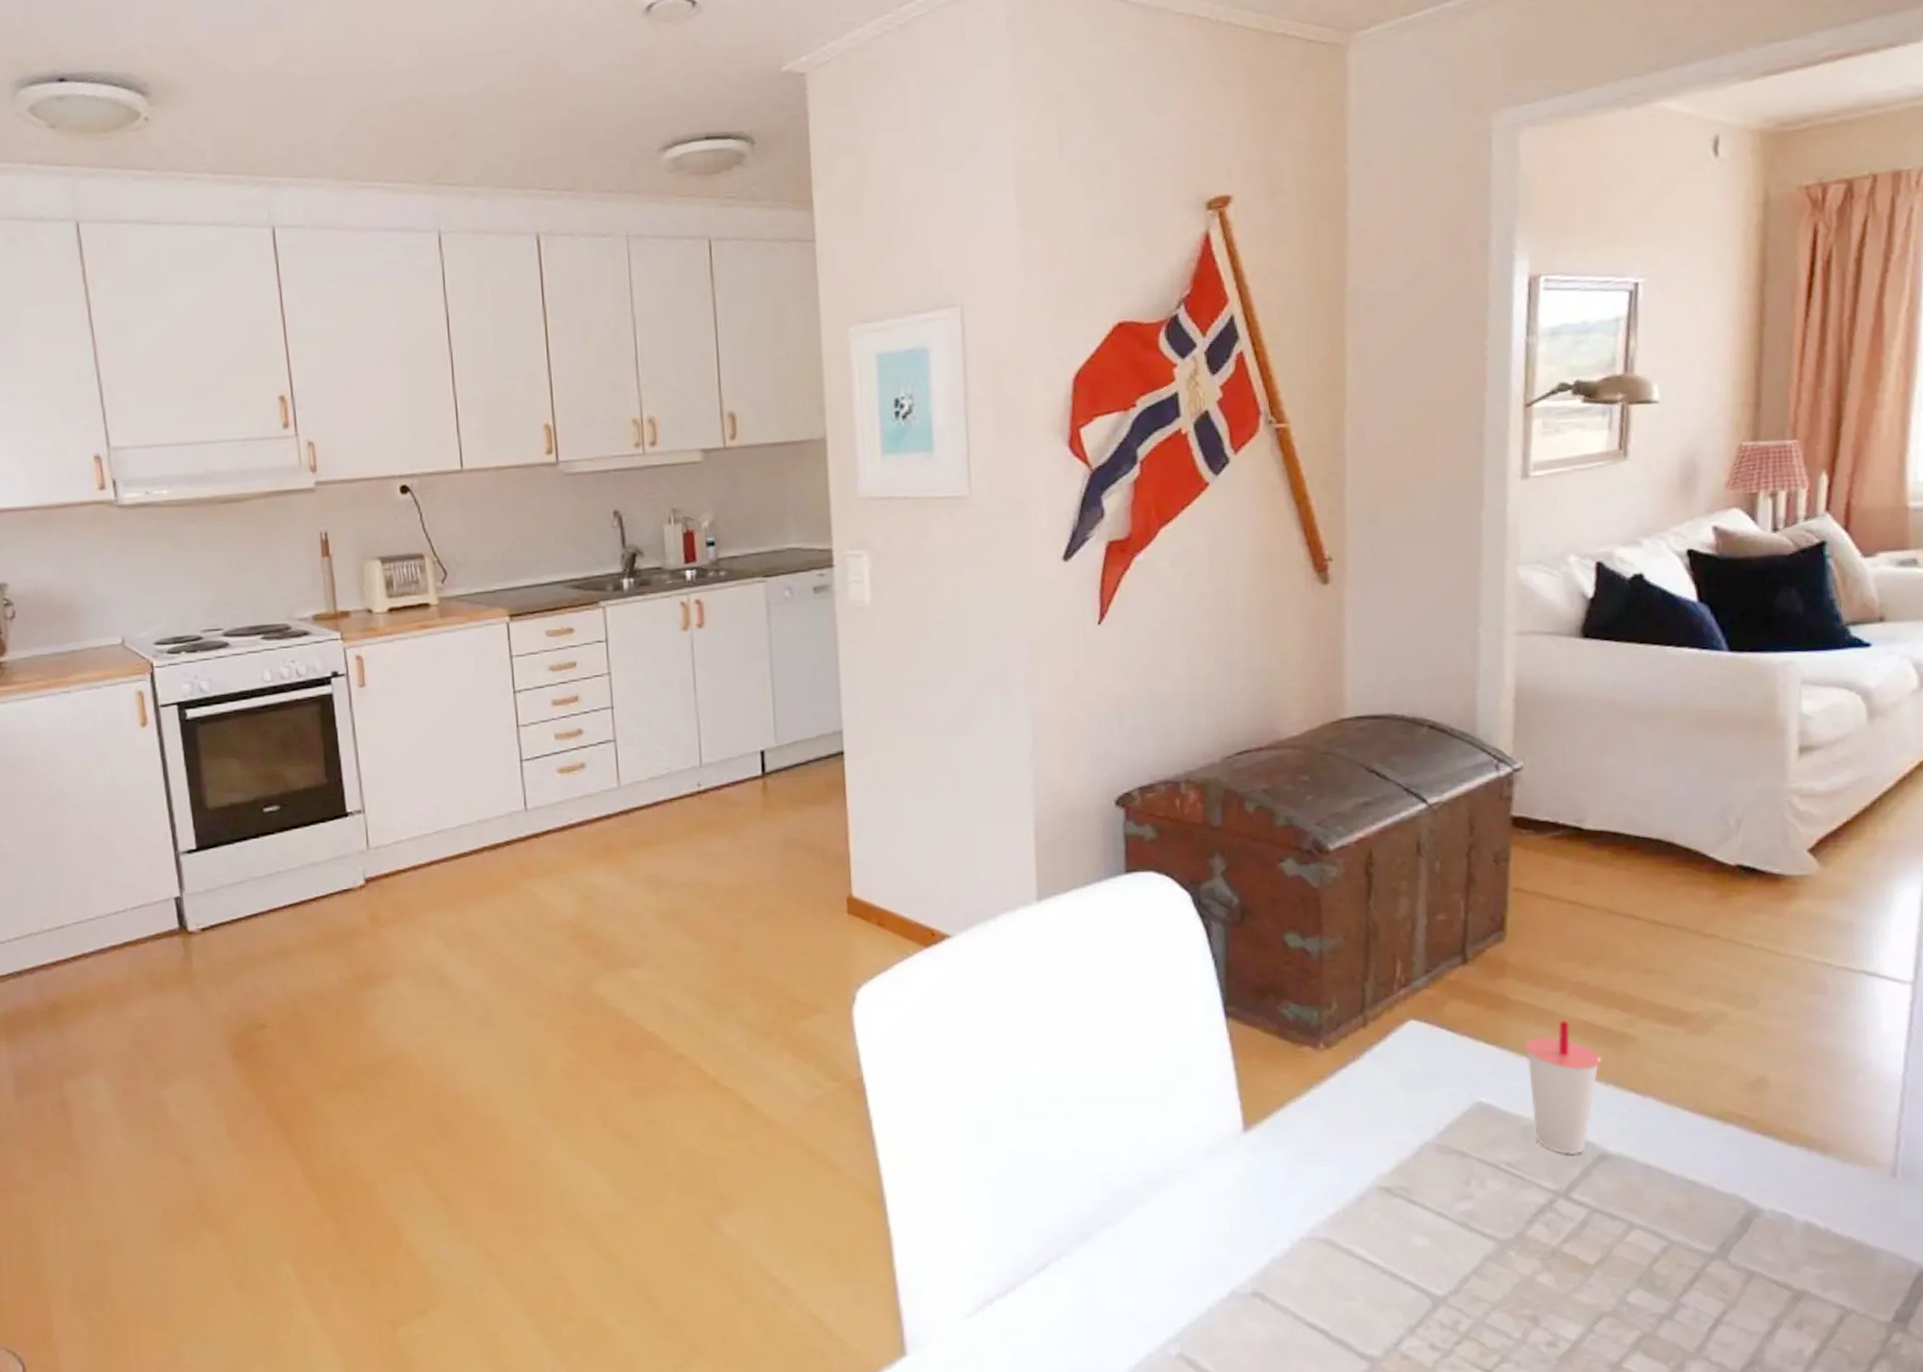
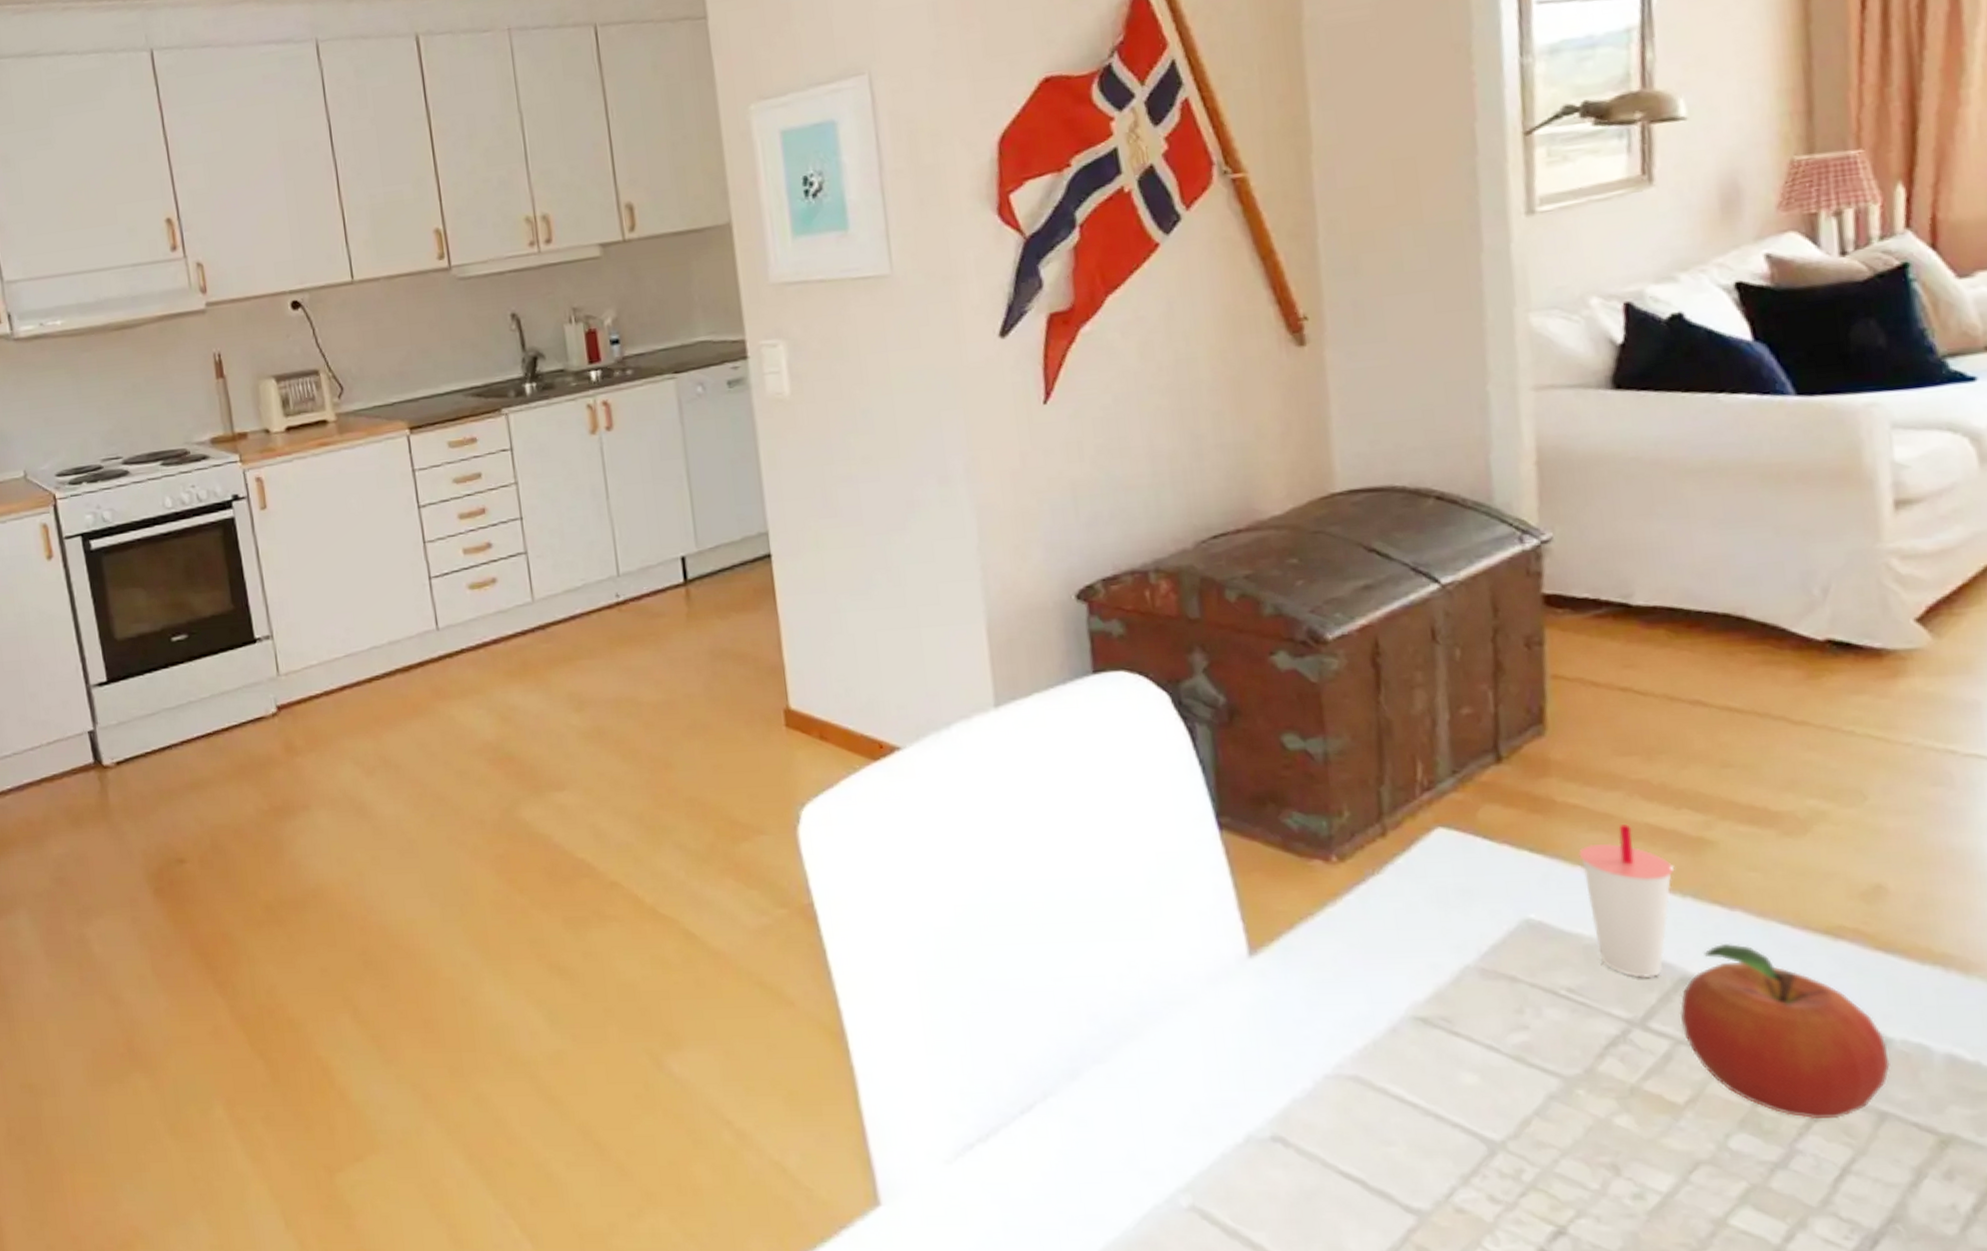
fruit: none [1596,1125,1760,1278] -> present [1679,942,1891,1120]

